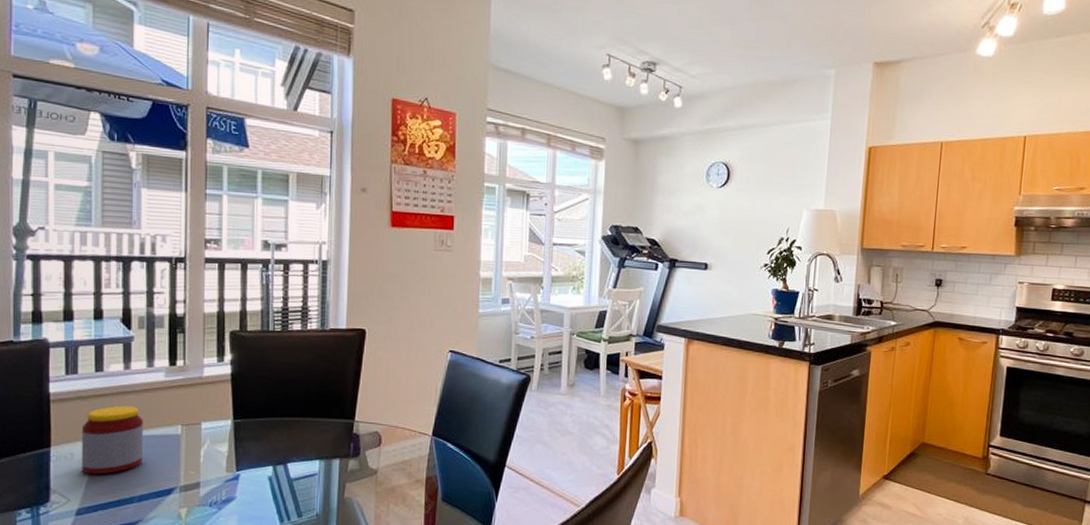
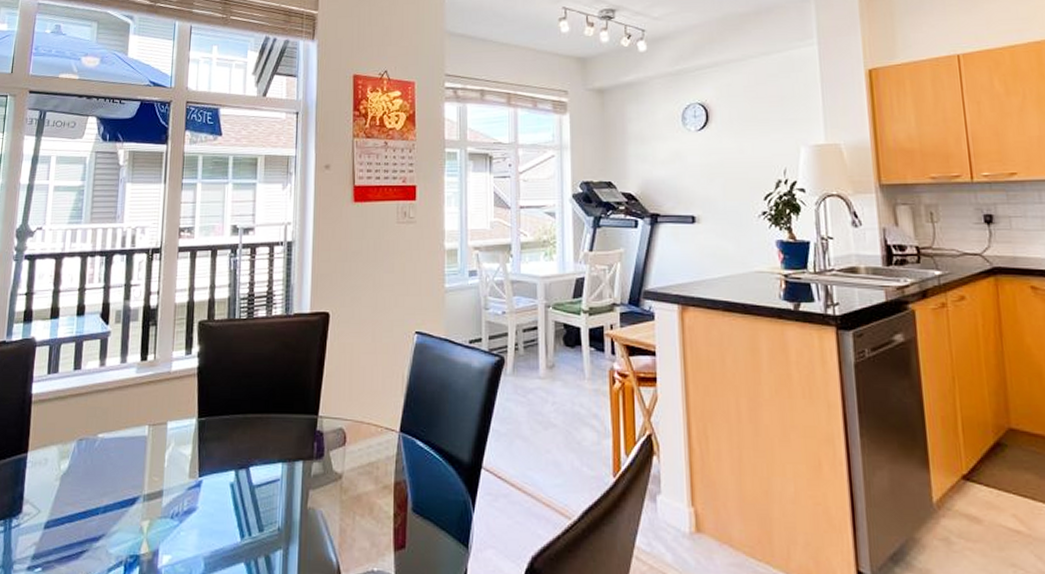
jar: present [81,405,143,475] -> none [53,405,114,482]

